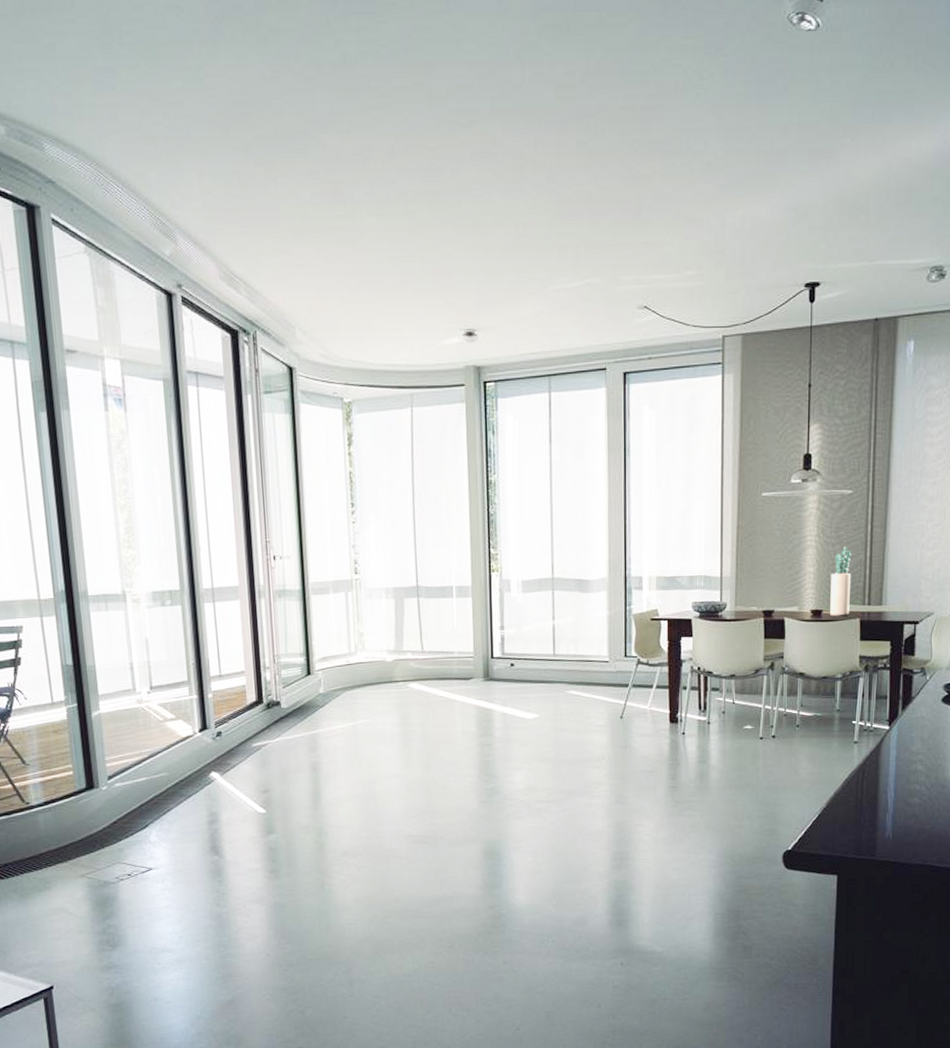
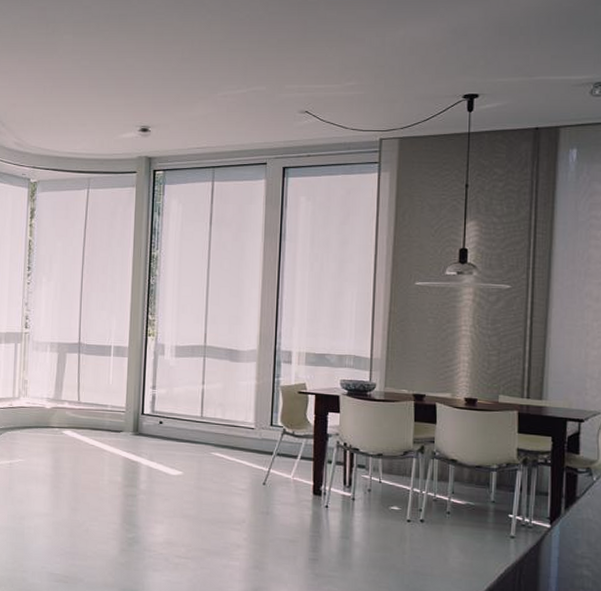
vase: present [830,543,852,616] -> none [485,336,510,407]

